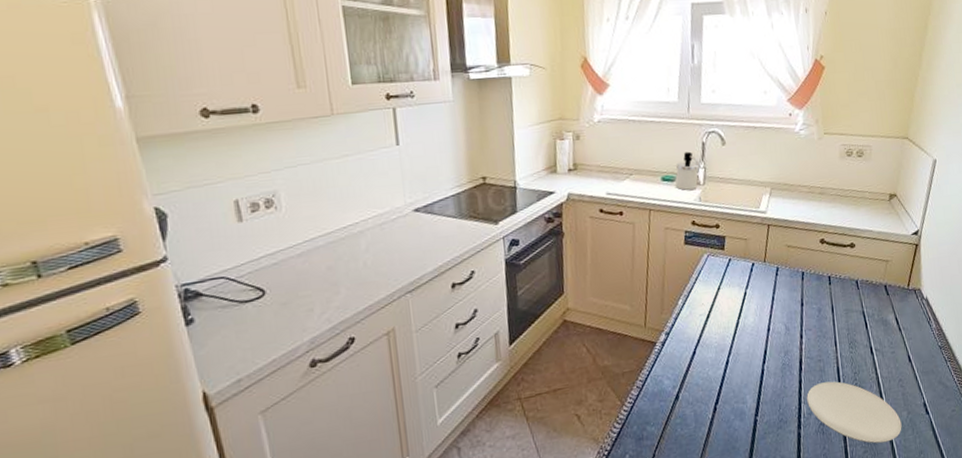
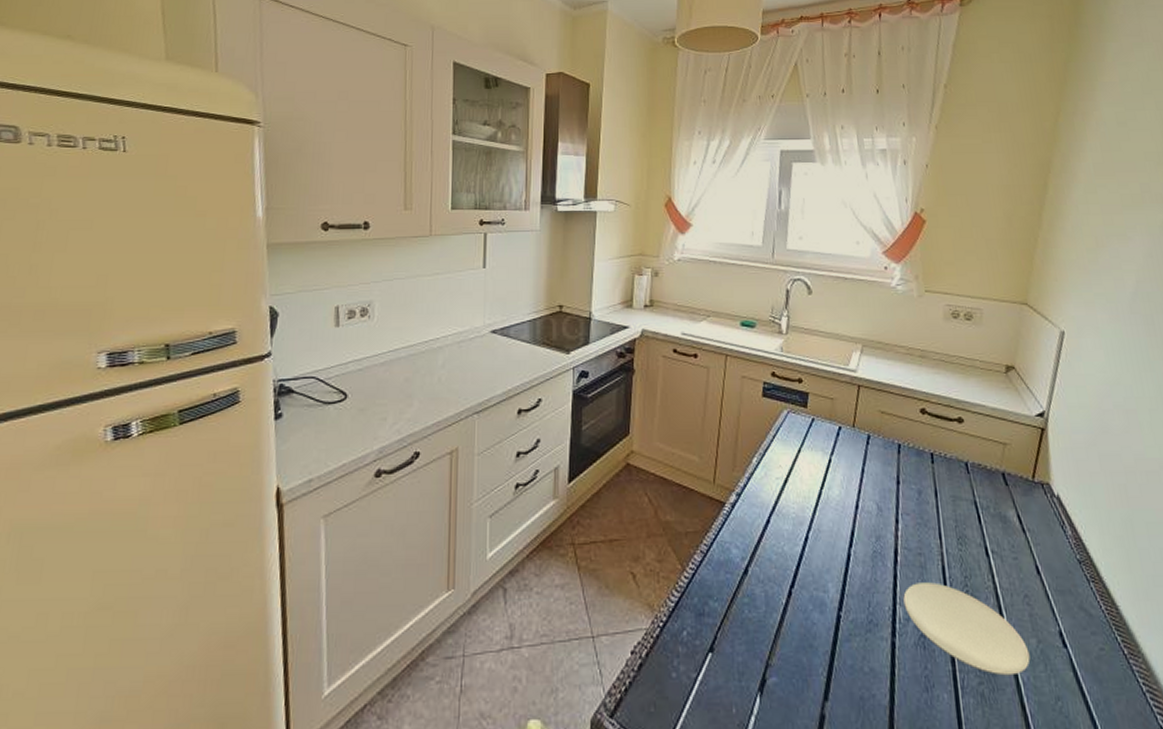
soap dispenser: present [675,151,699,190] -> none [755,298,782,338]

